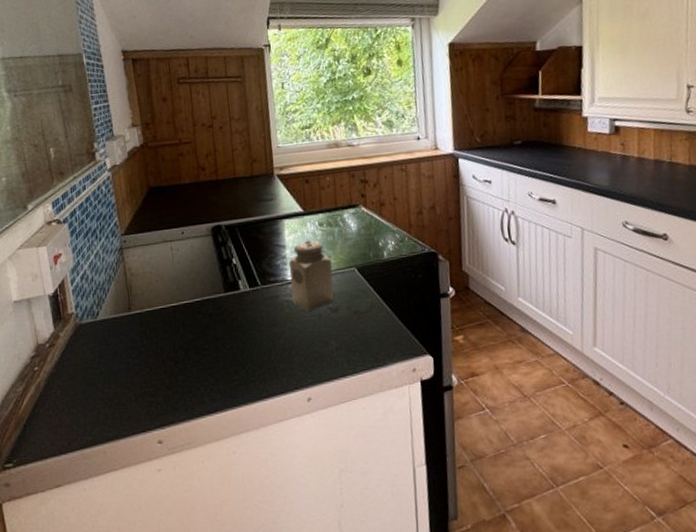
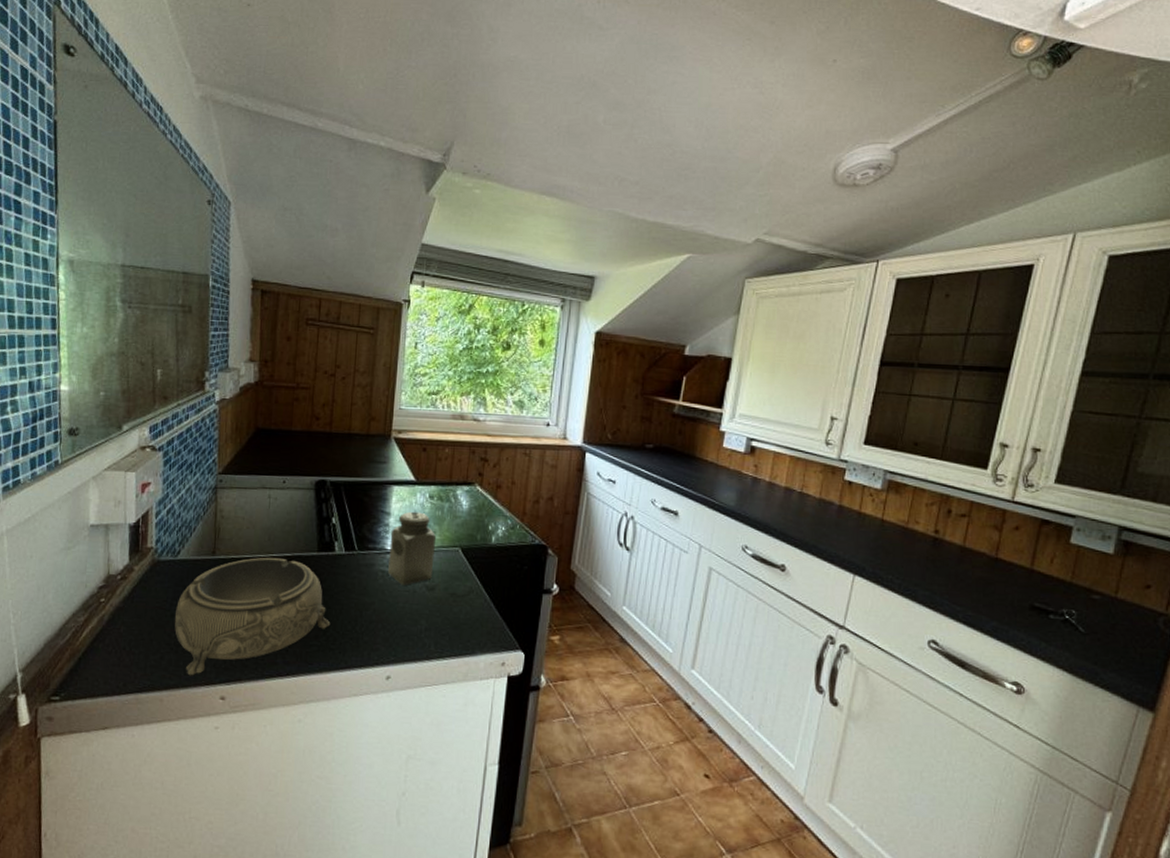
decorative bowl: none [103,303,248,426] -> present [174,557,331,676]

